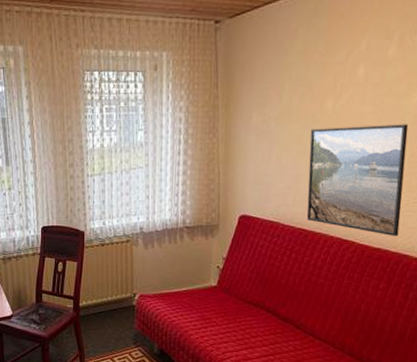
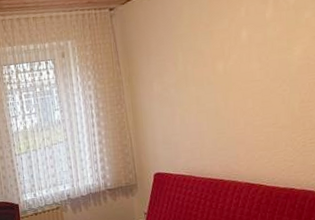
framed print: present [306,124,409,237] -> none [207,74,301,176]

